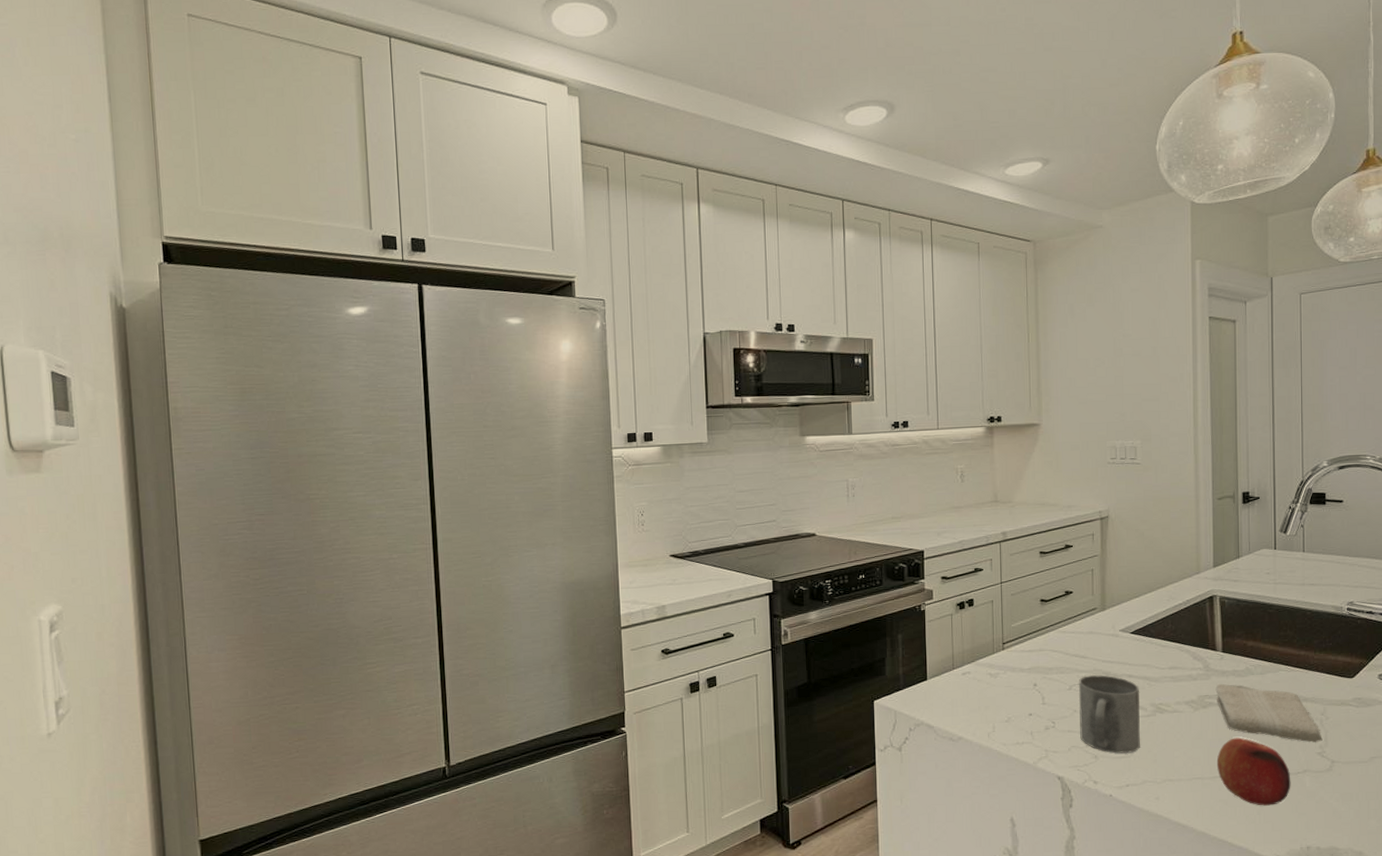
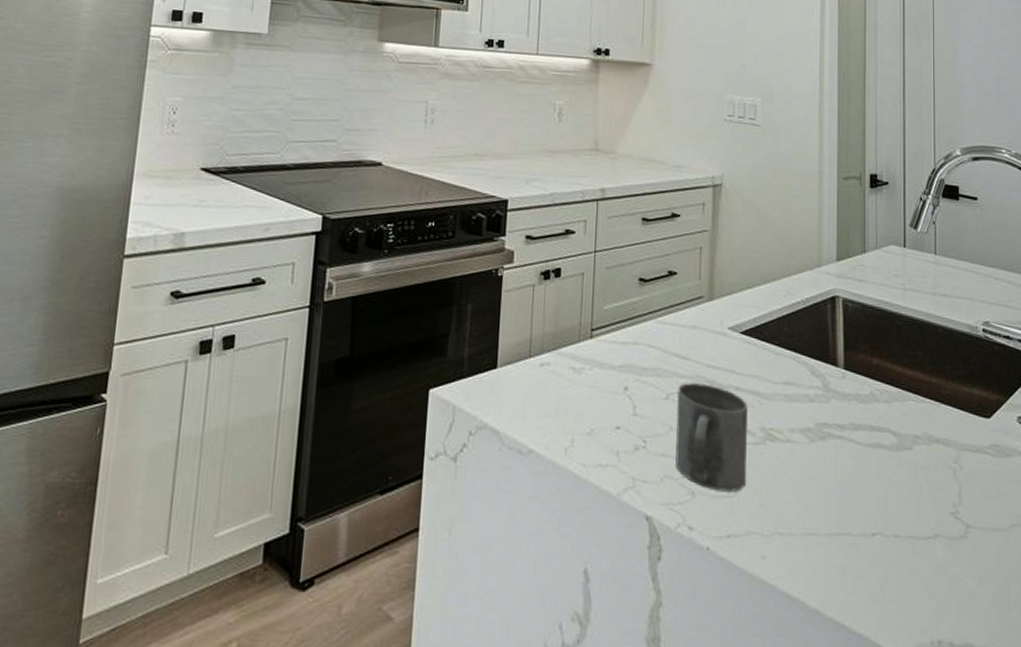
washcloth: present [1215,683,1323,742] -> none [835,409,956,498]
fruit: present [1216,737,1291,806] -> none [834,483,920,580]

